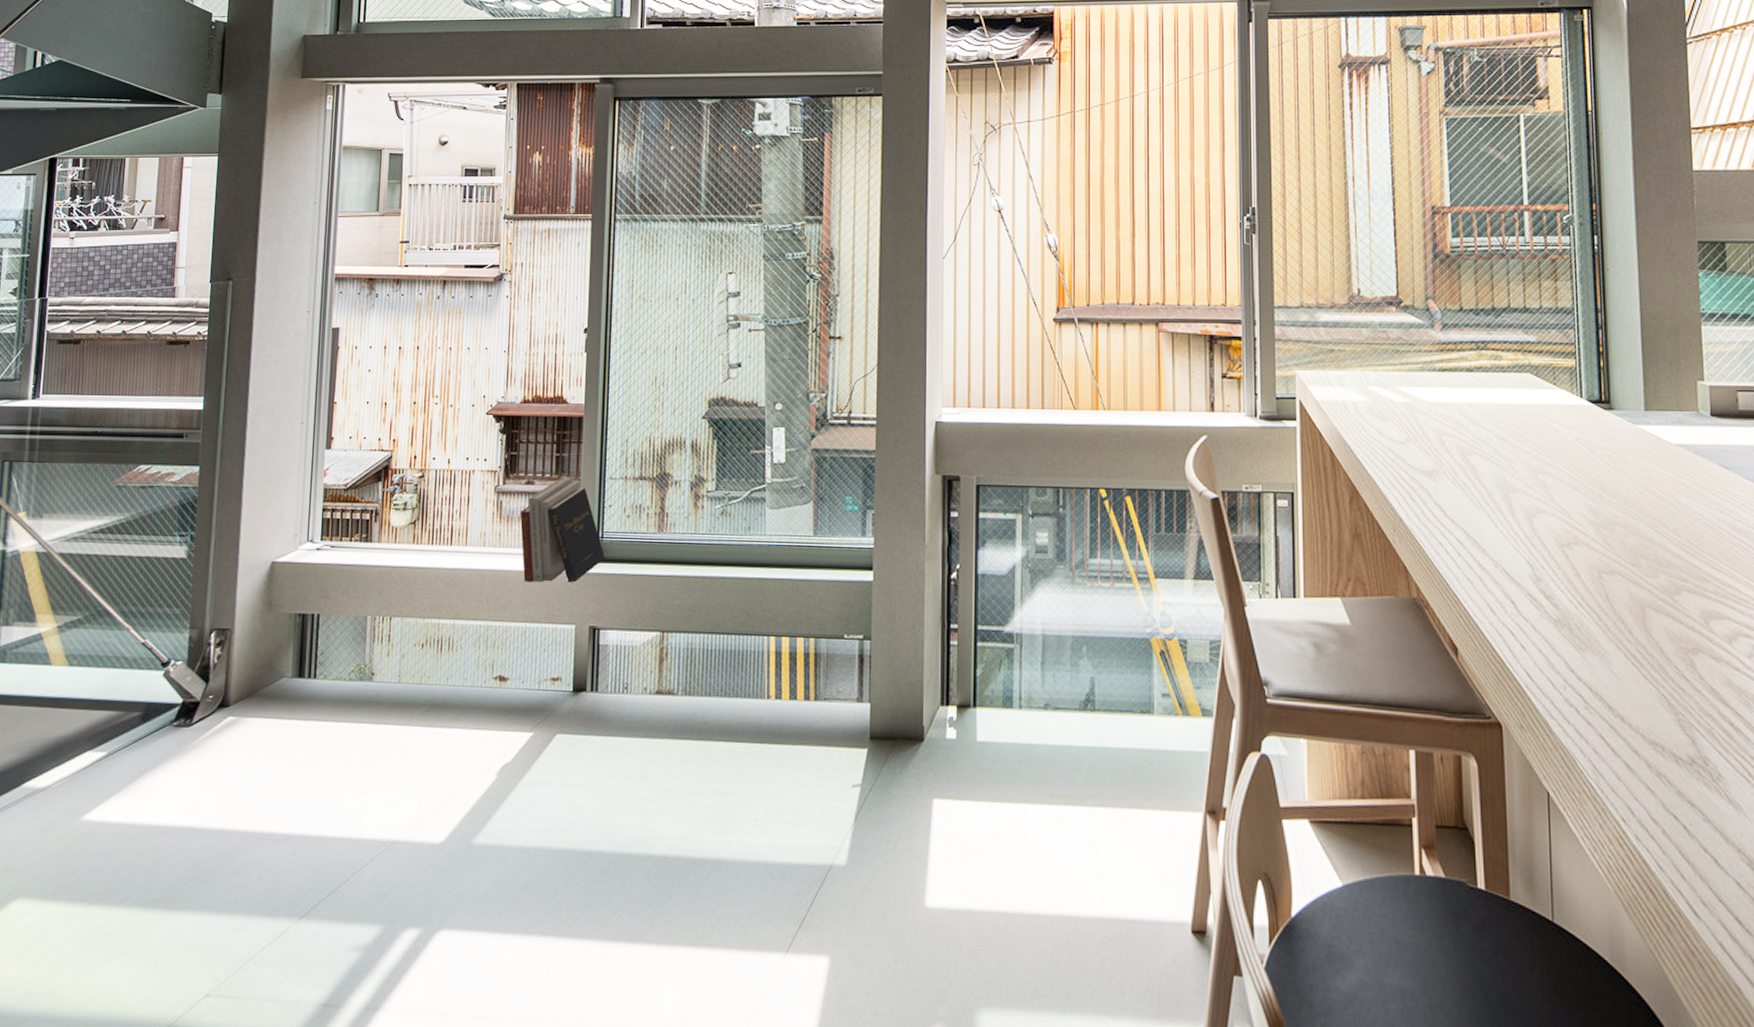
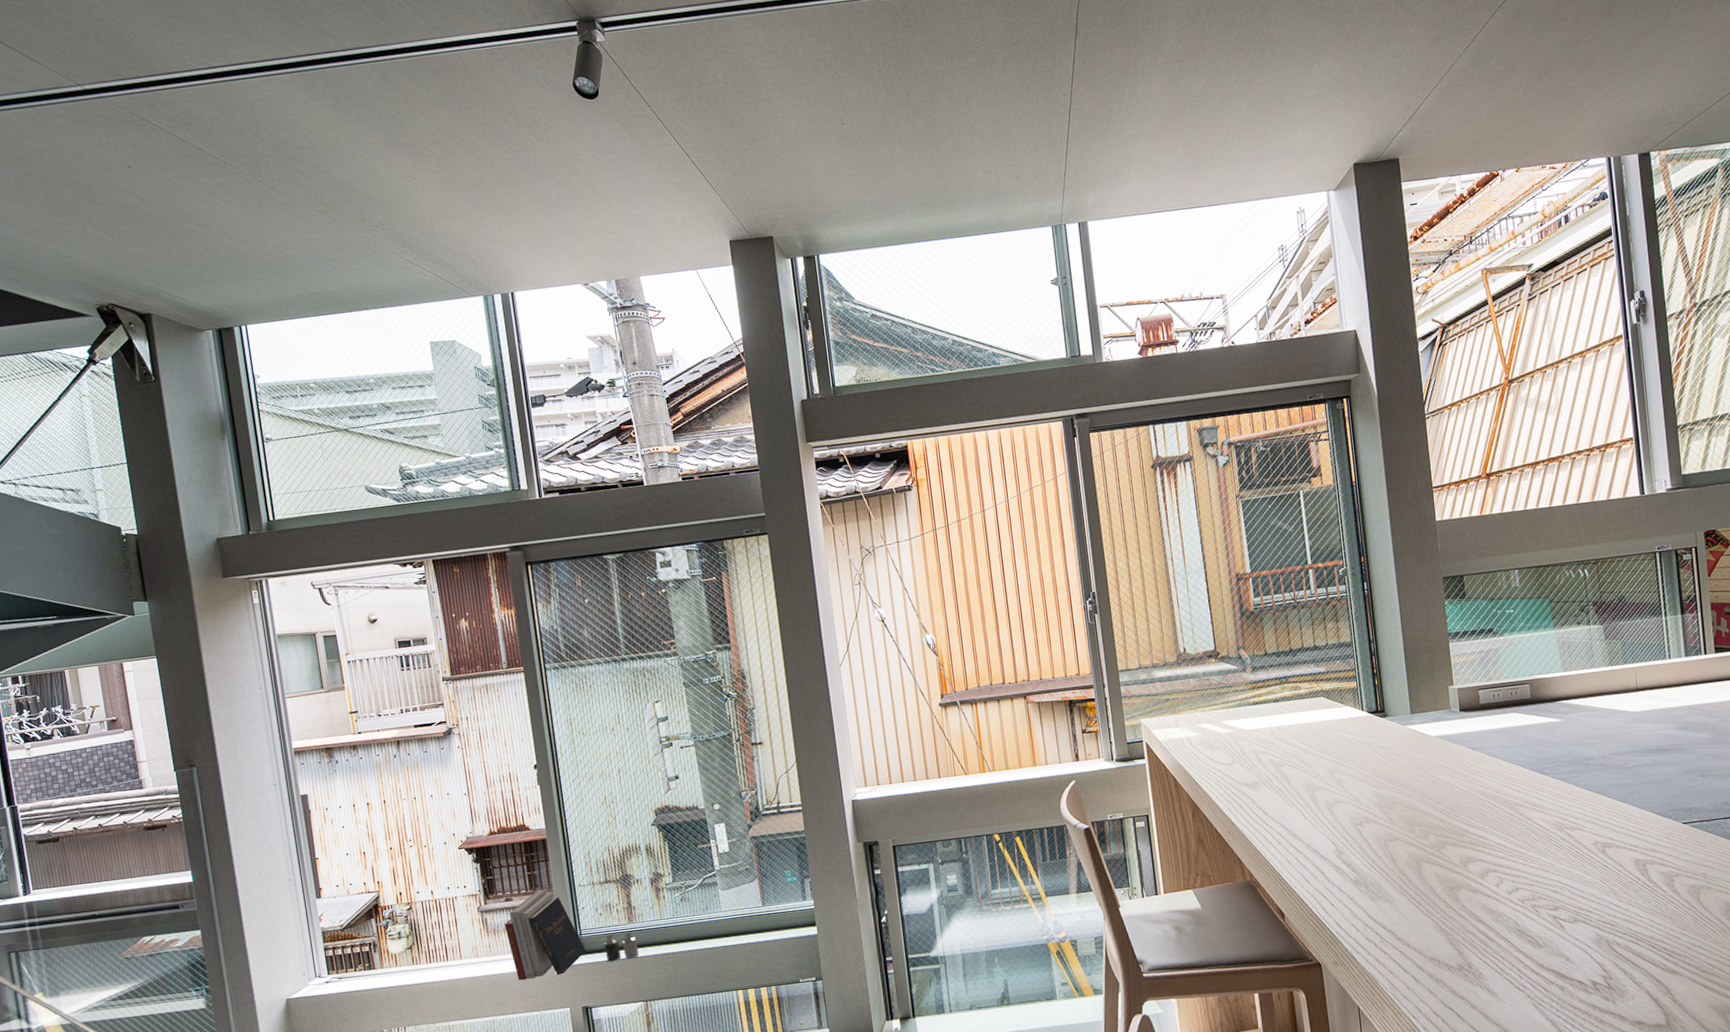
candle: none [626,541,665,577] -> present [604,930,640,962]

